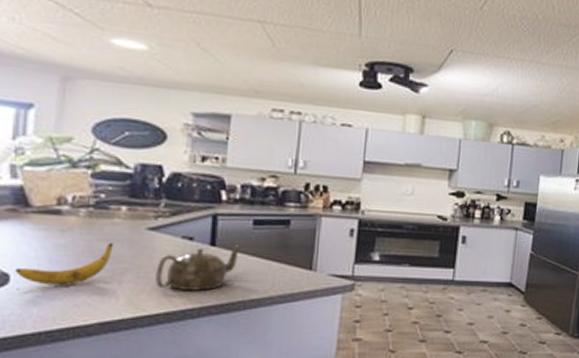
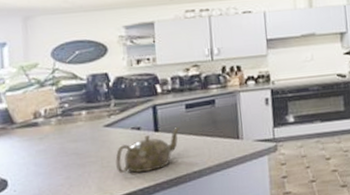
banana: present [15,243,114,286] -> none [11,142,81,185]

